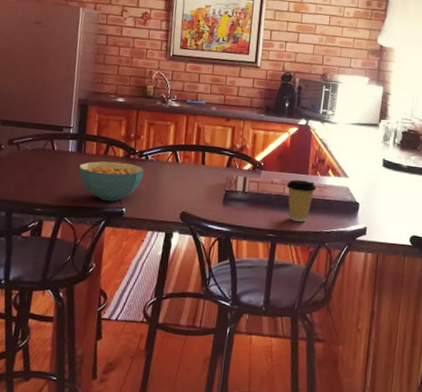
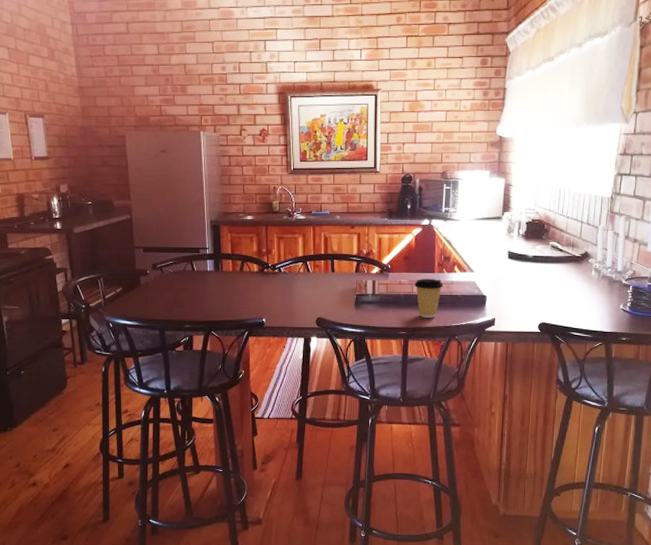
cereal bowl: present [78,161,144,201] -> none [218,276,278,313]

